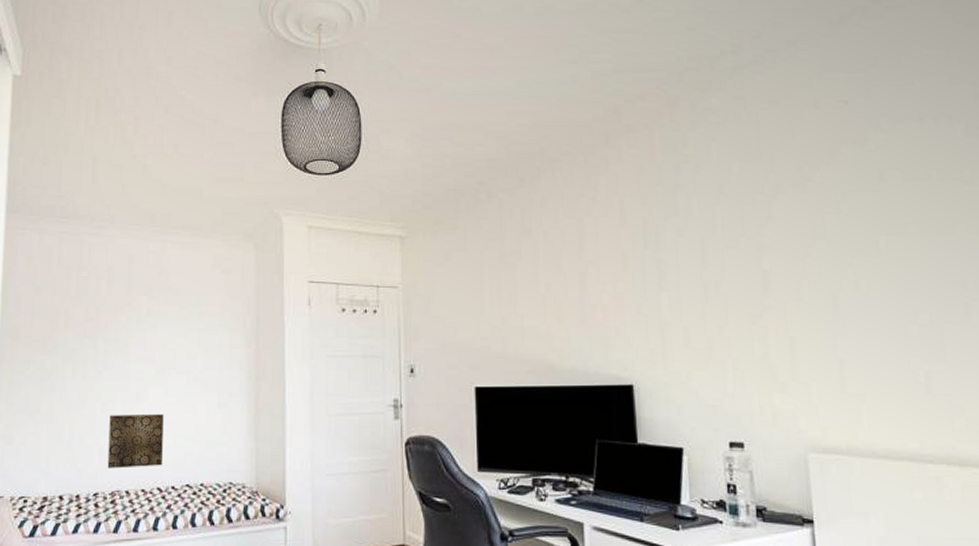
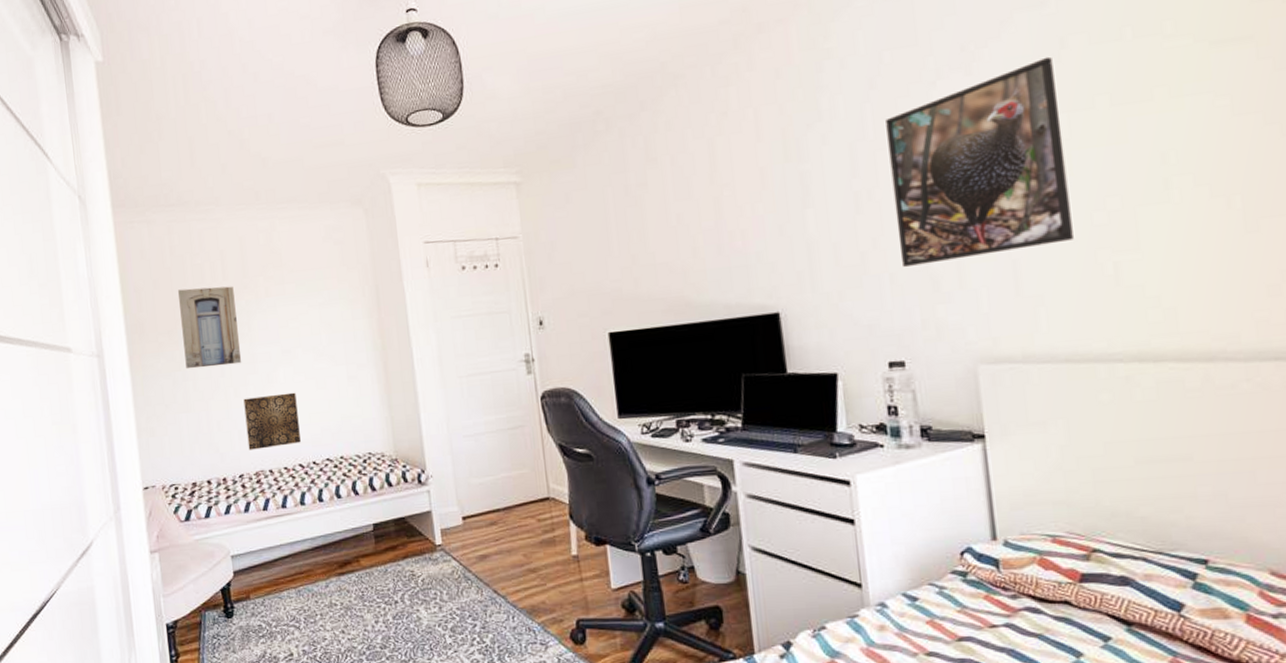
wall art: none [55,299,116,380] -> present [178,286,242,369]
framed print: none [733,186,891,355] -> present [886,56,1074,267]

